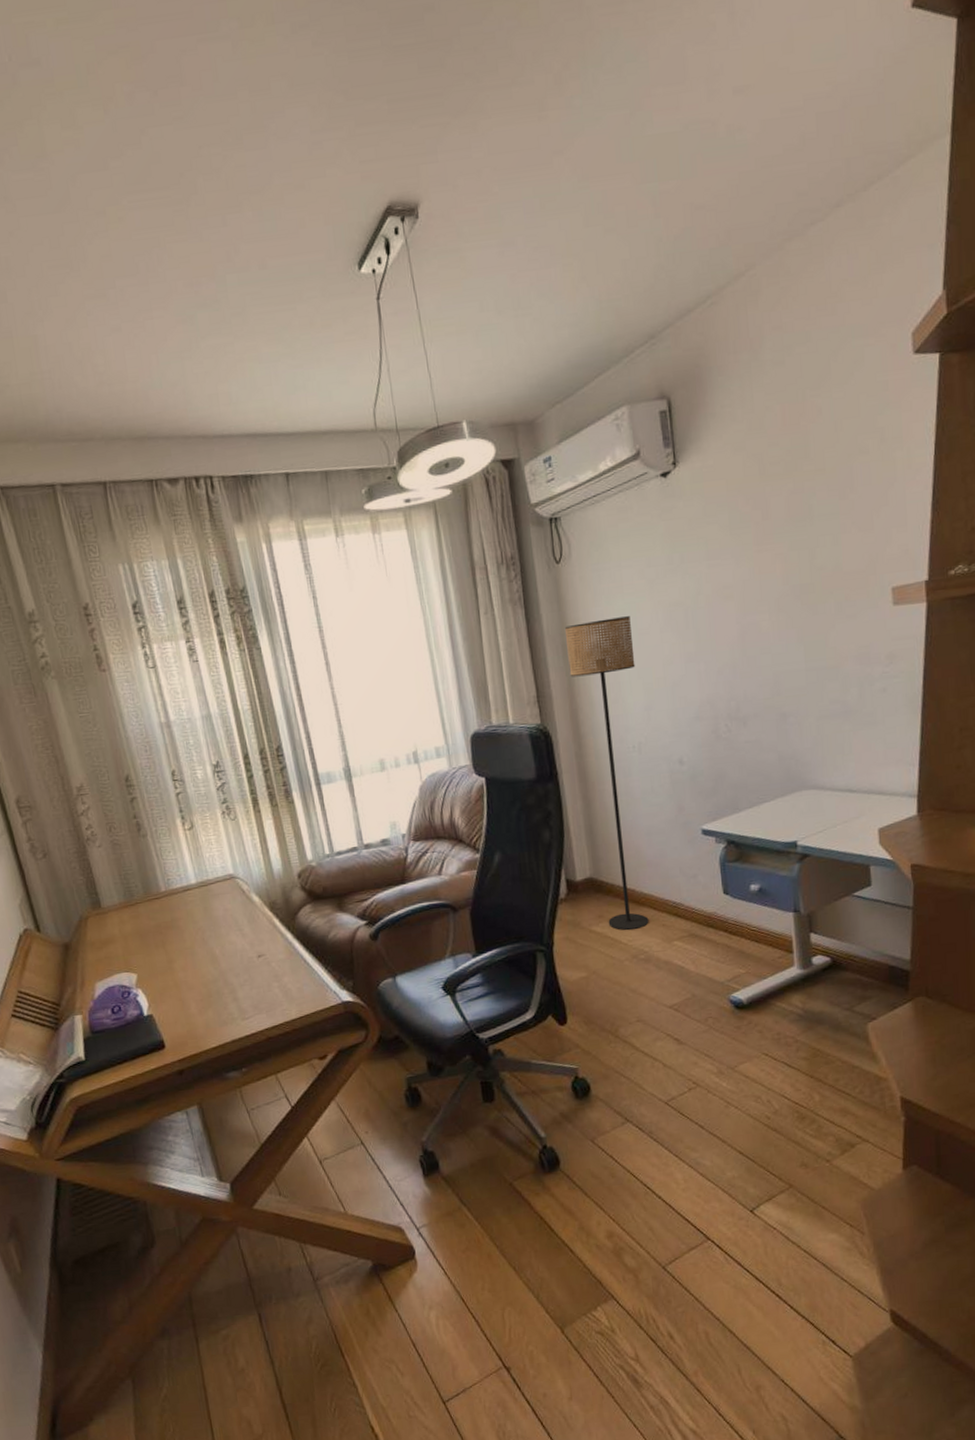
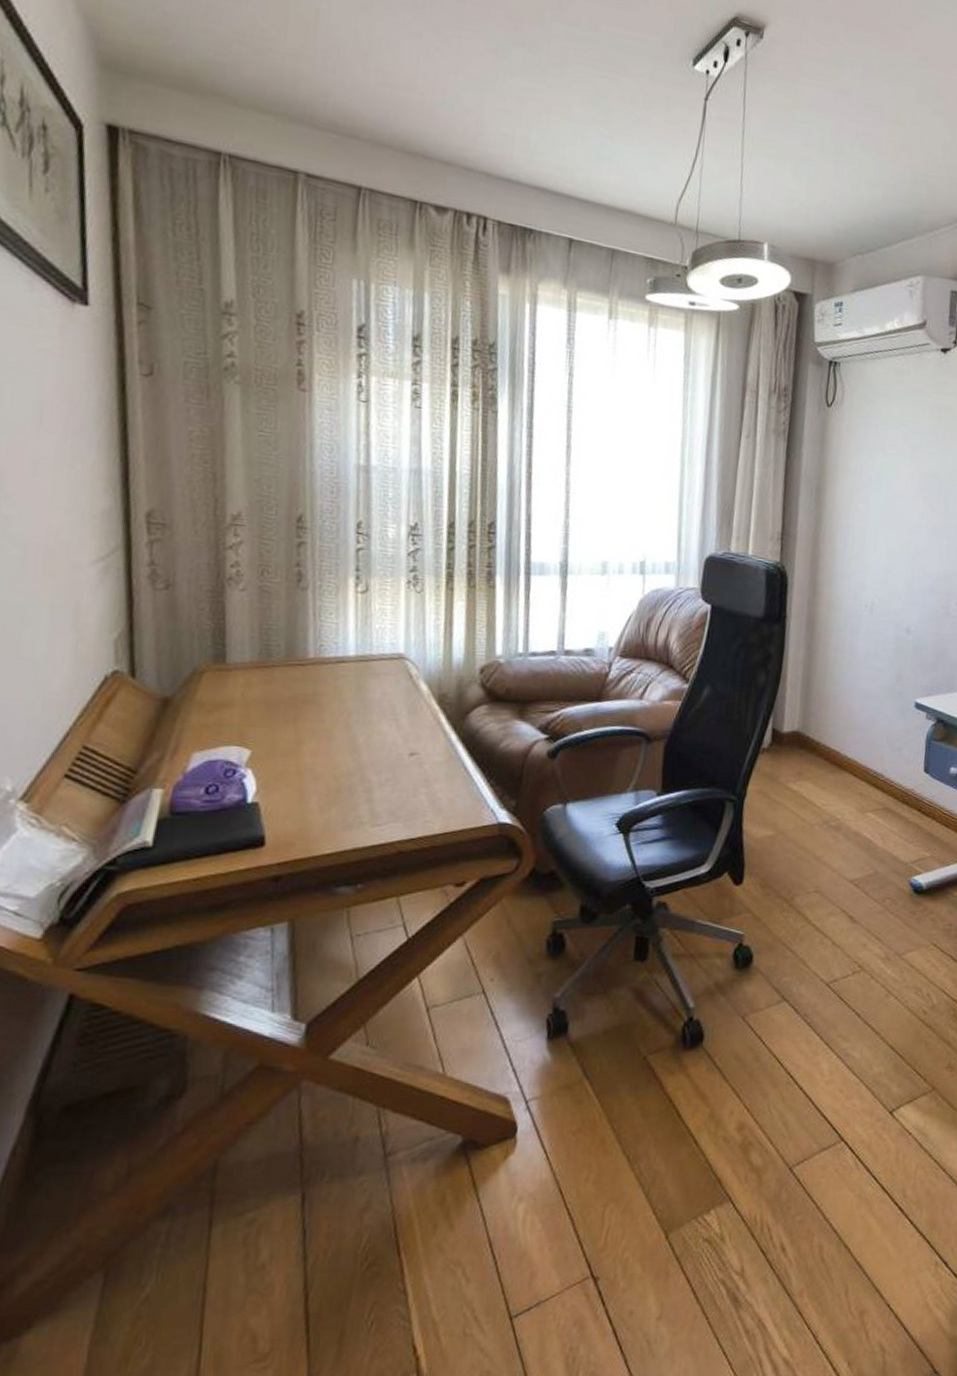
floor lamp: present [564,616,649,931] -> none [806,470,887,794]

